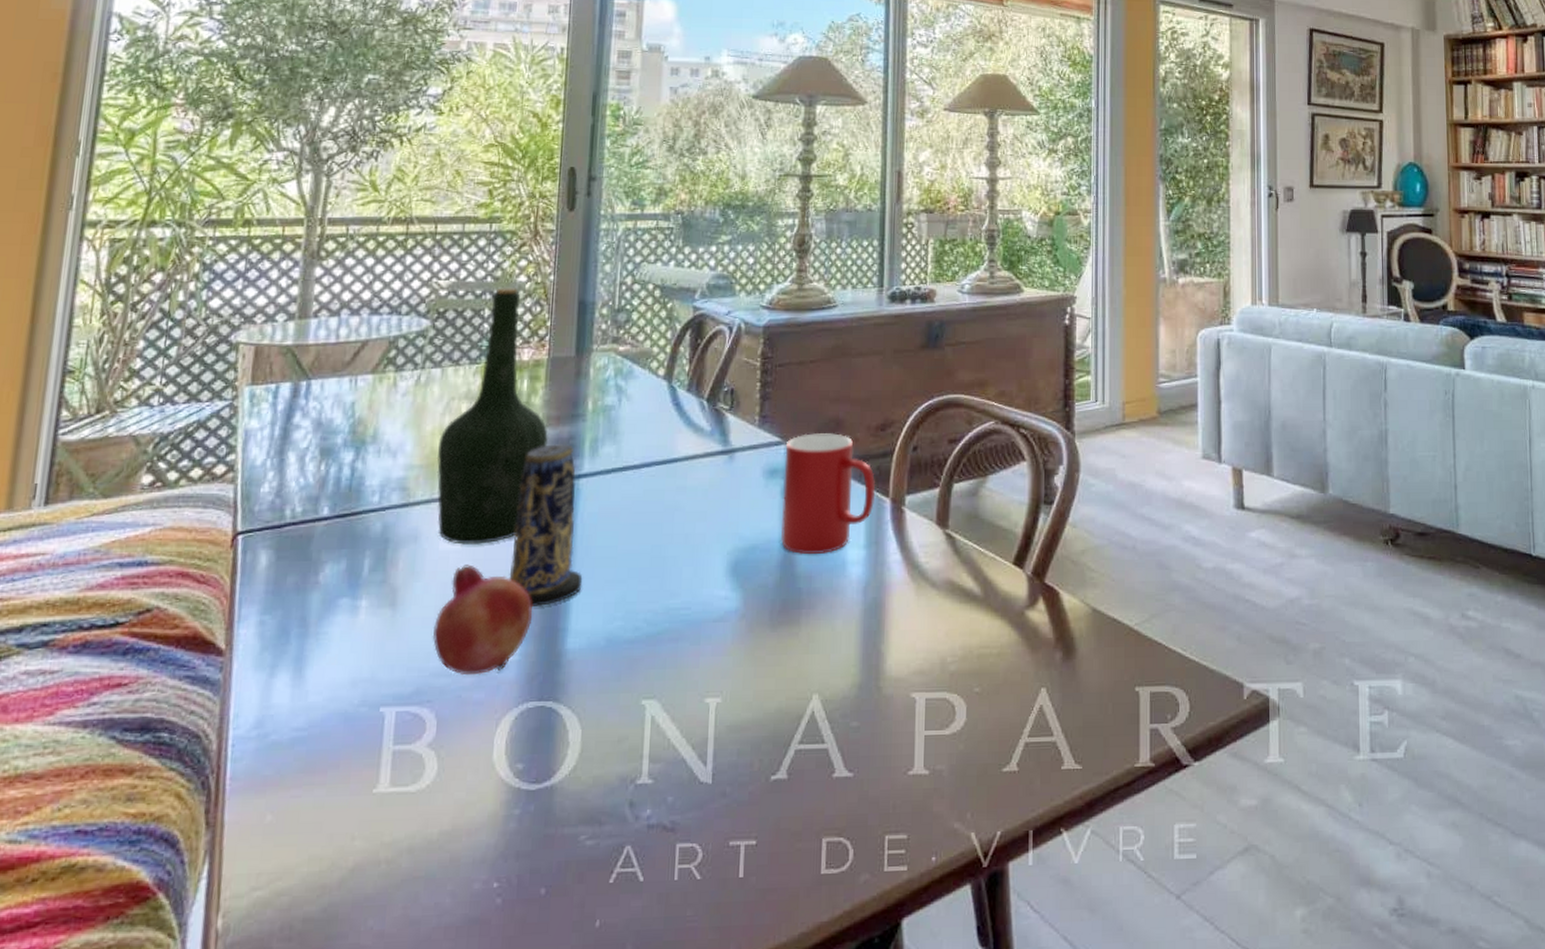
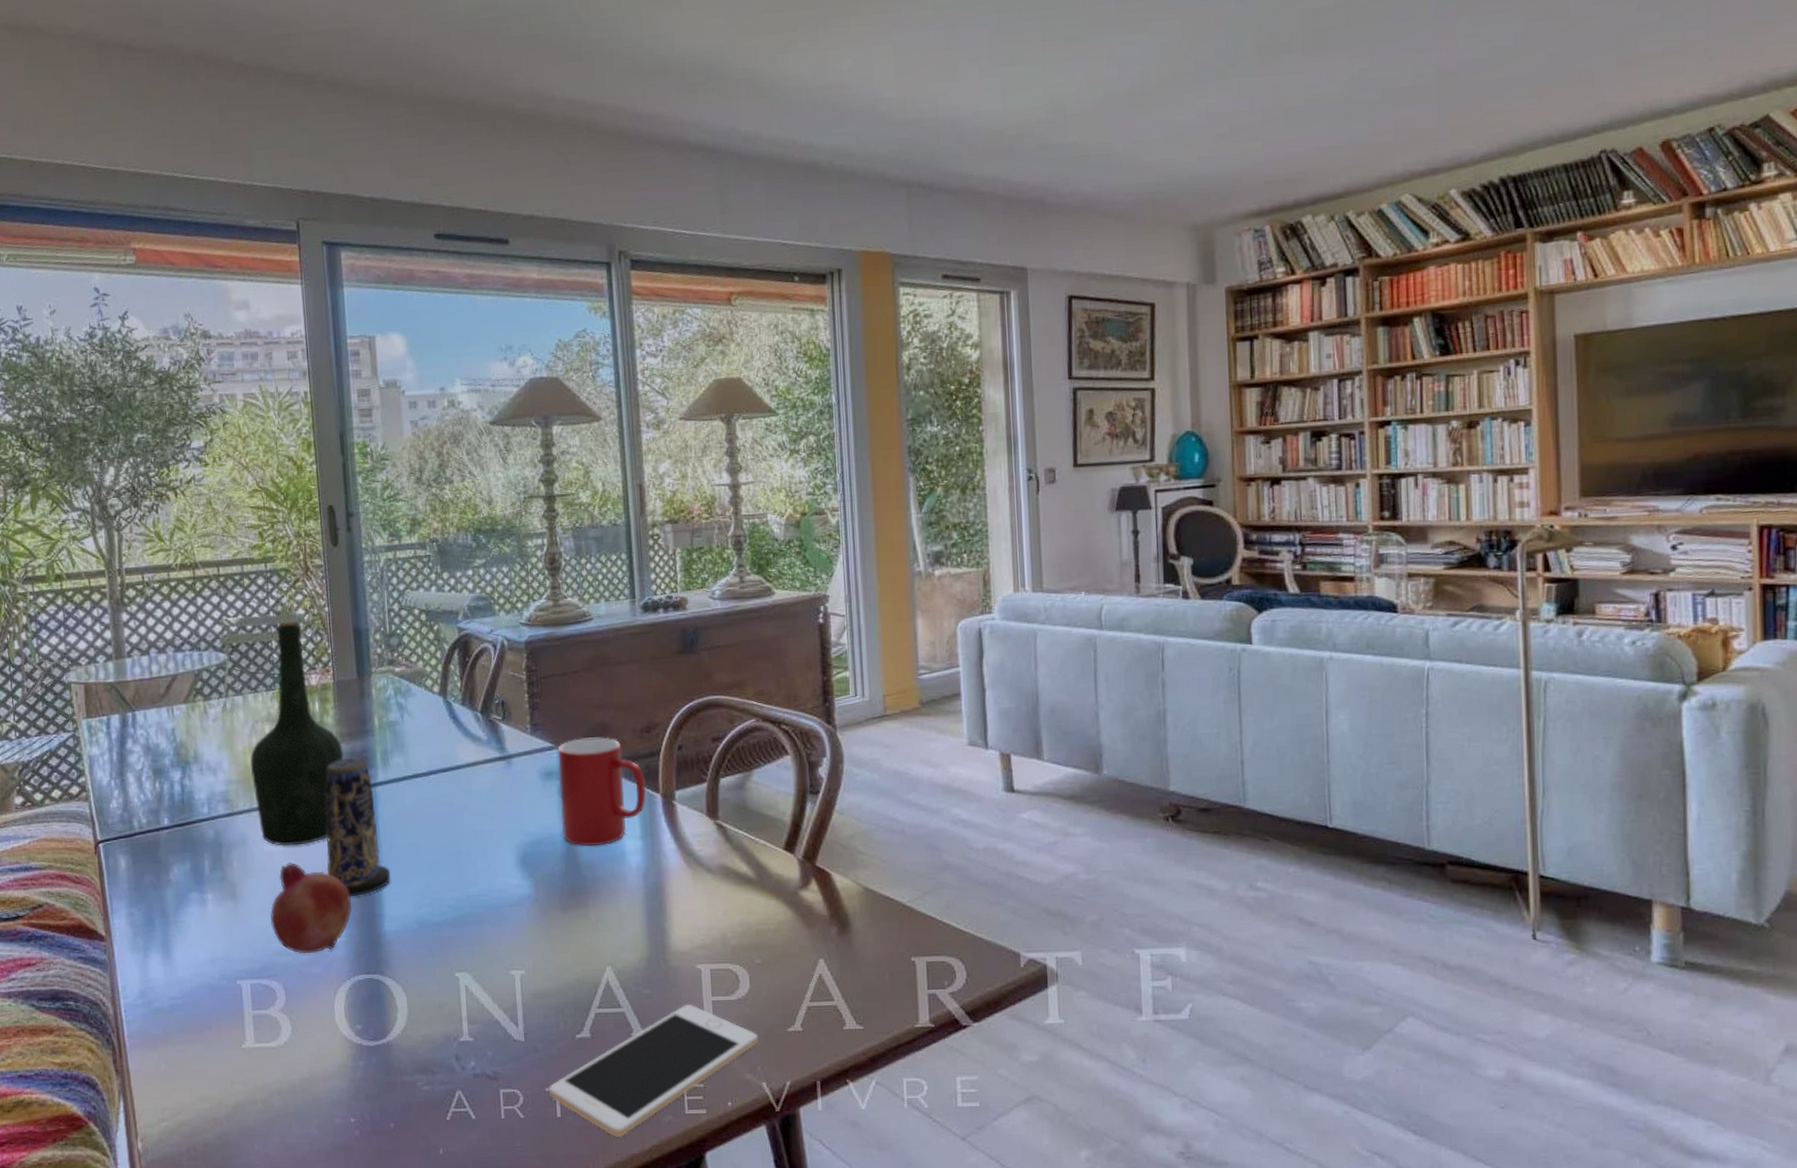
cell phone: none [733,739,971,901] -> present [549,1004,759,1137]

